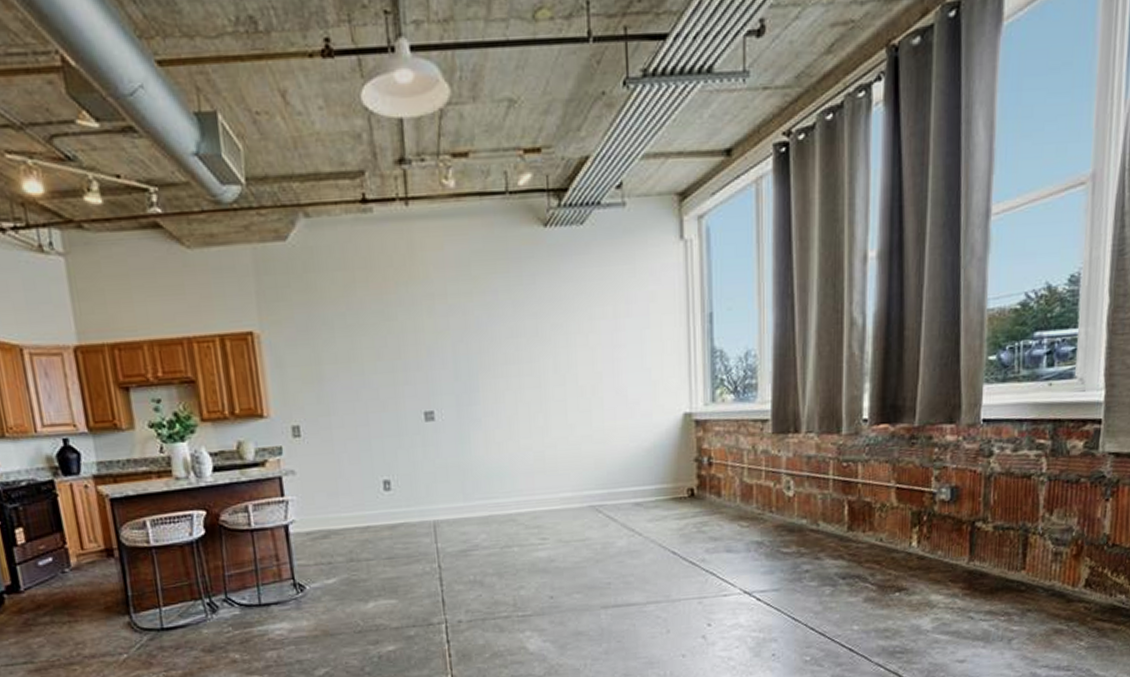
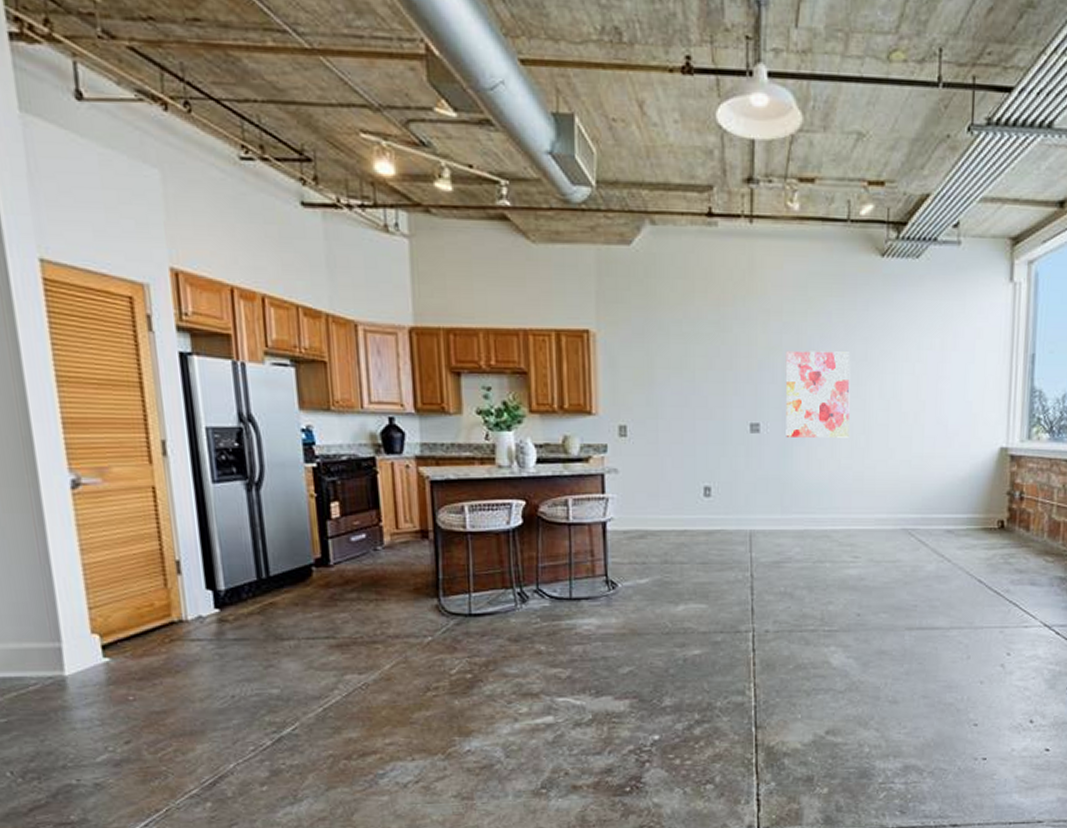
wall art: none [454,329,526,423] -> present [785,350,851,438]

